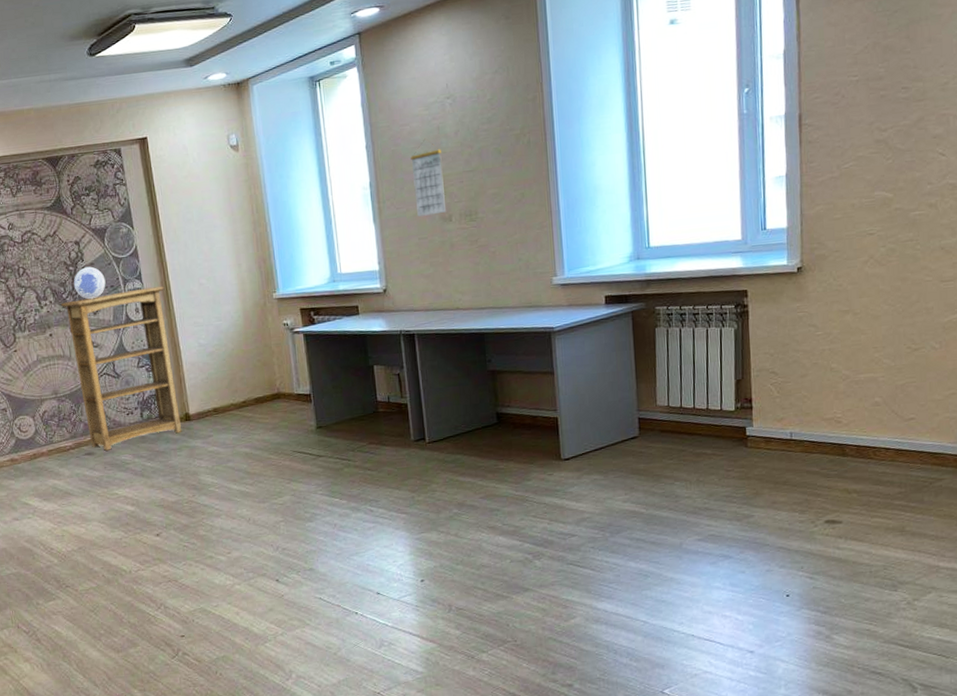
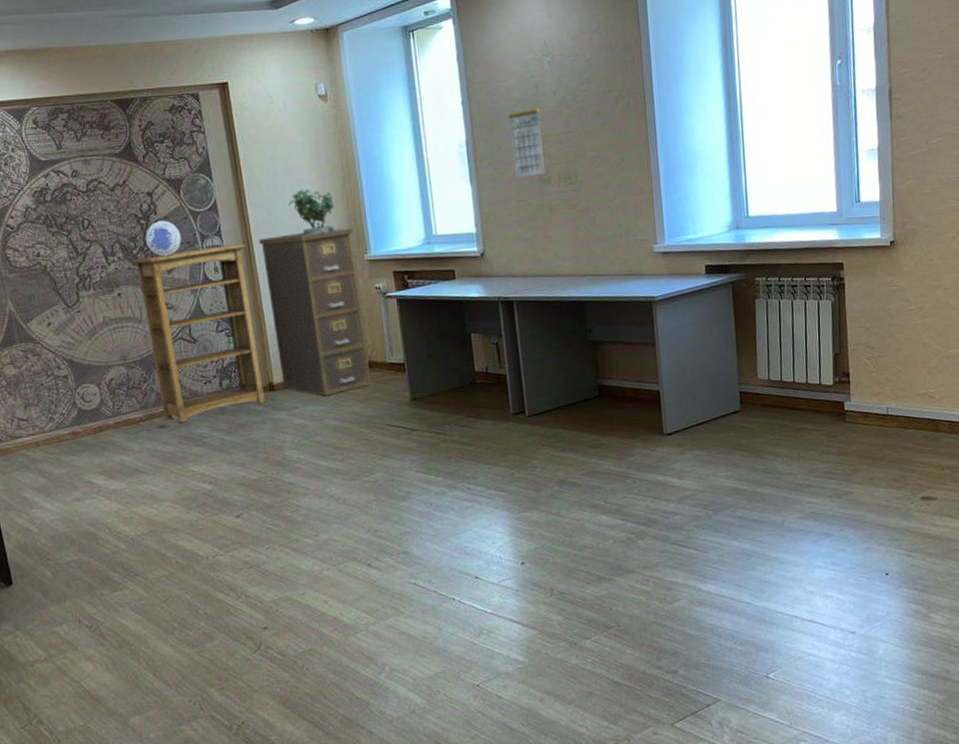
filing cabinet: none [175,268,280,426] -> present [258,228,372,397]
potted plant: none [202,230,249,277] -> present [288,185,338,235]

